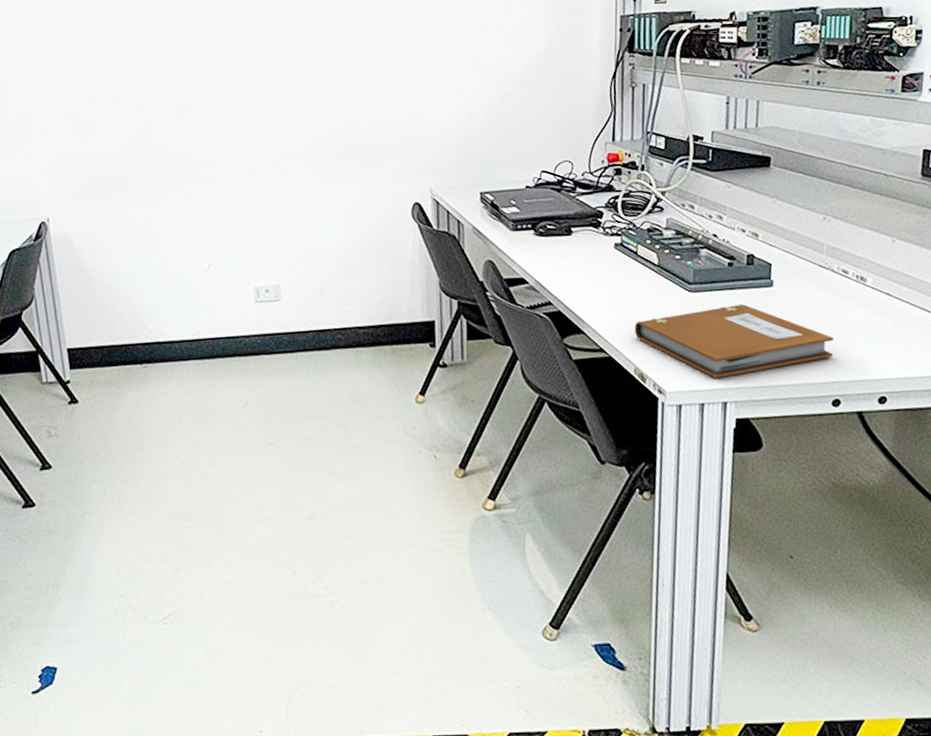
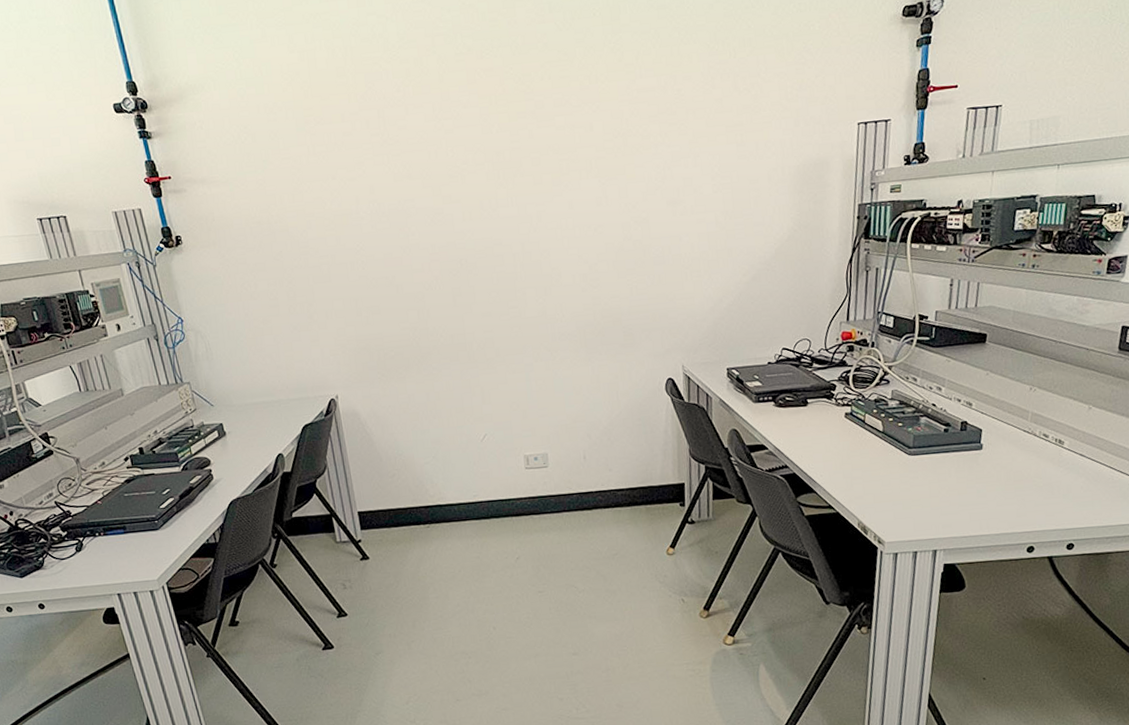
notebook: present [634,304,835,378] -> none [859,465,1033,530]

